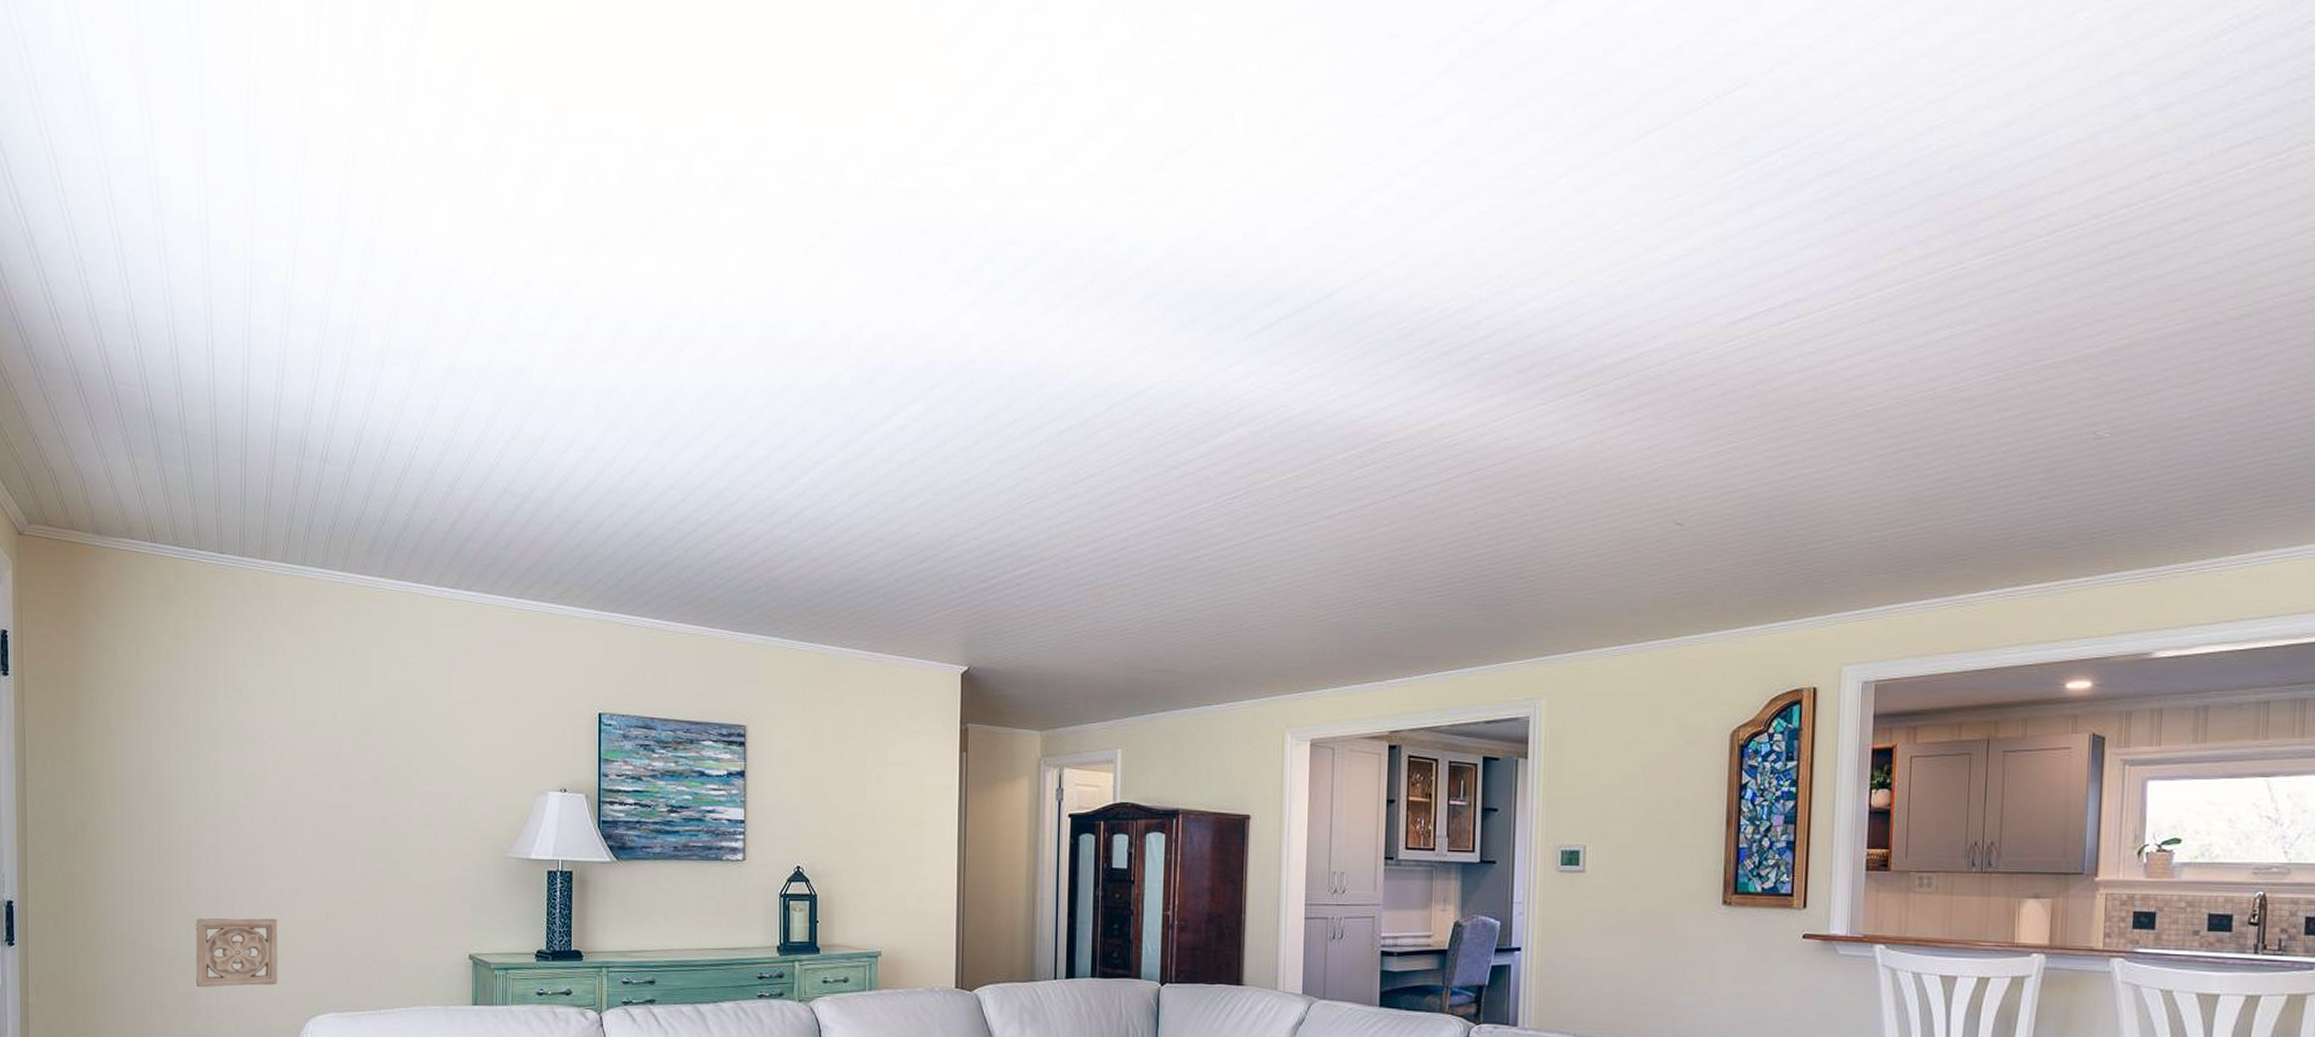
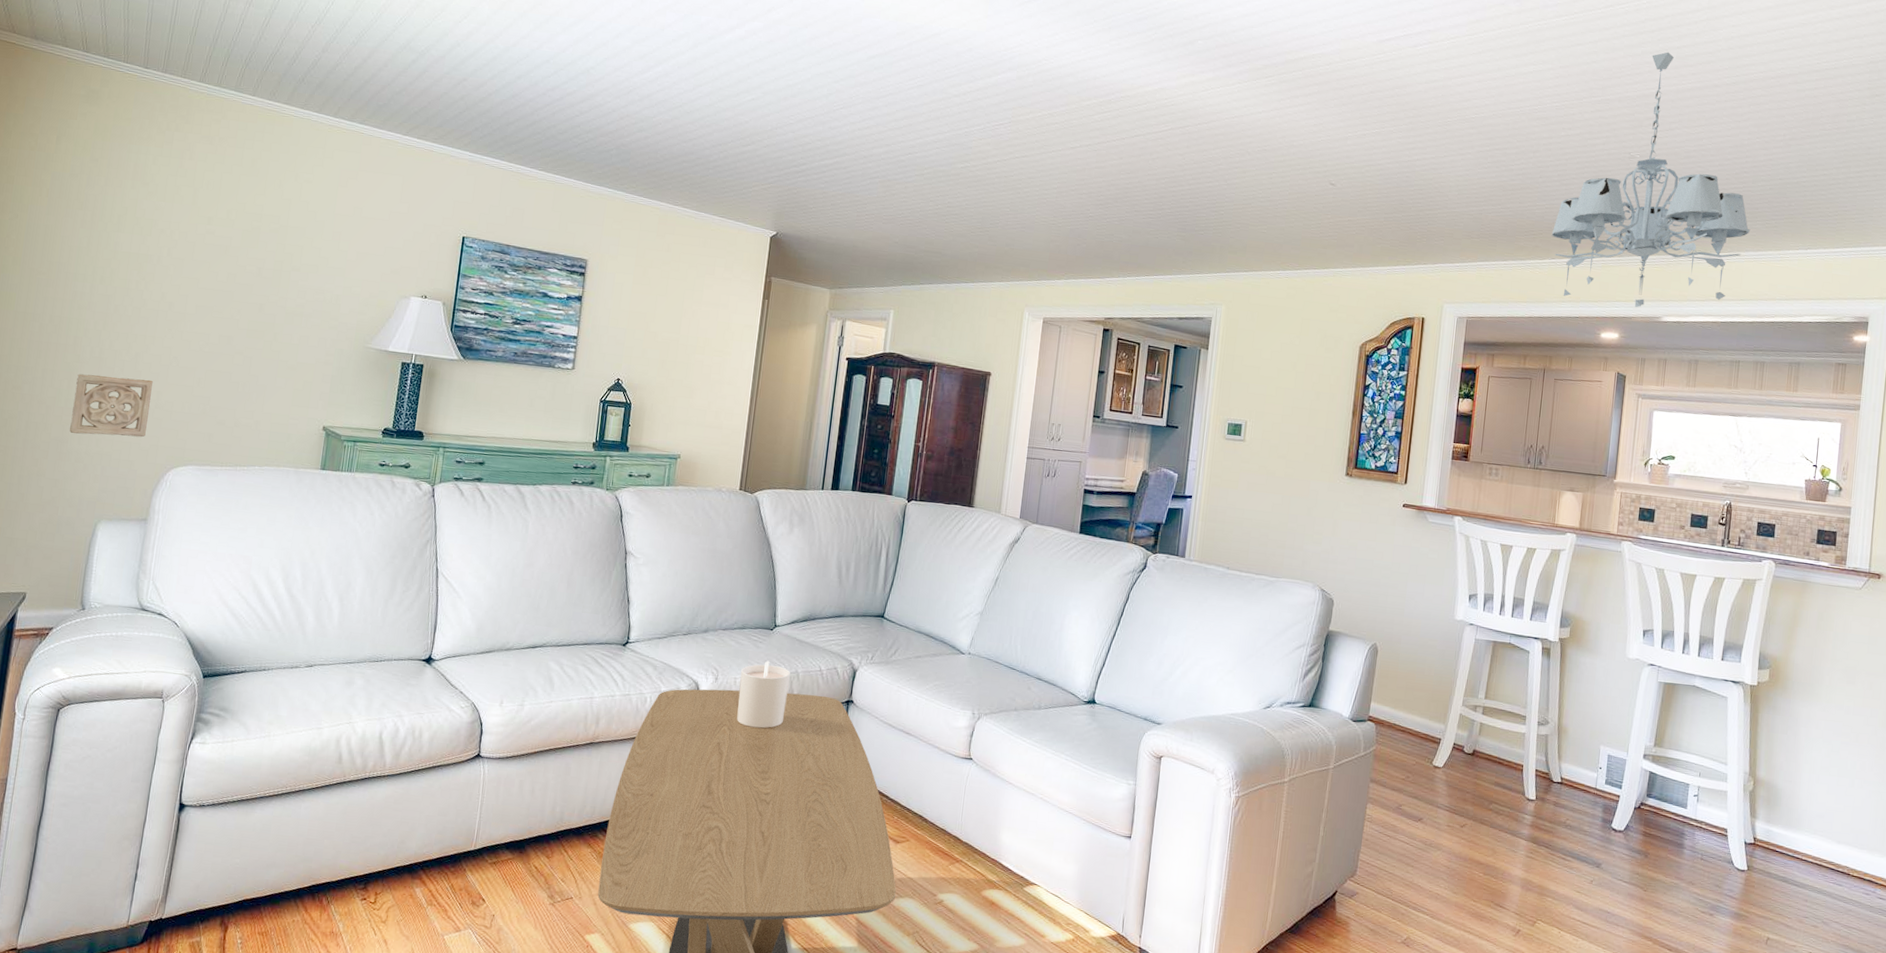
chandelier: none [1988,284,2278,644] -> present [1551,52,1751,308]

